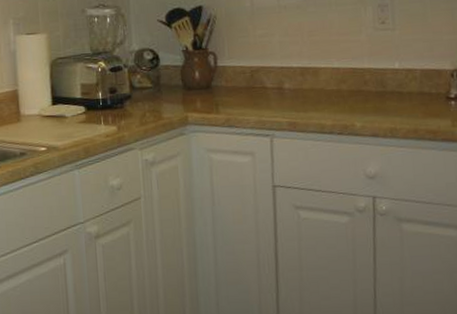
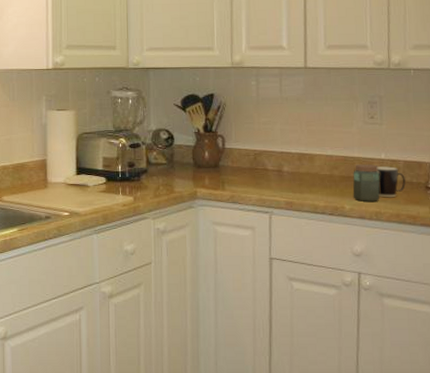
peanut butter: none [363,75,395,118] -> present [353,163,381,202]
mug: none [390,76,424,112] -> present [376,166,406,198]

